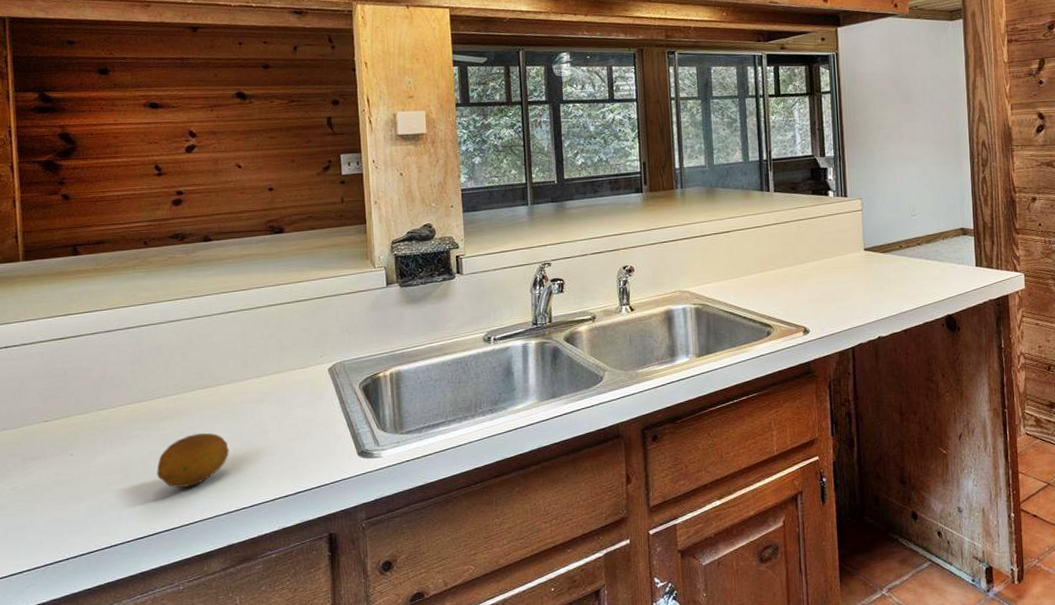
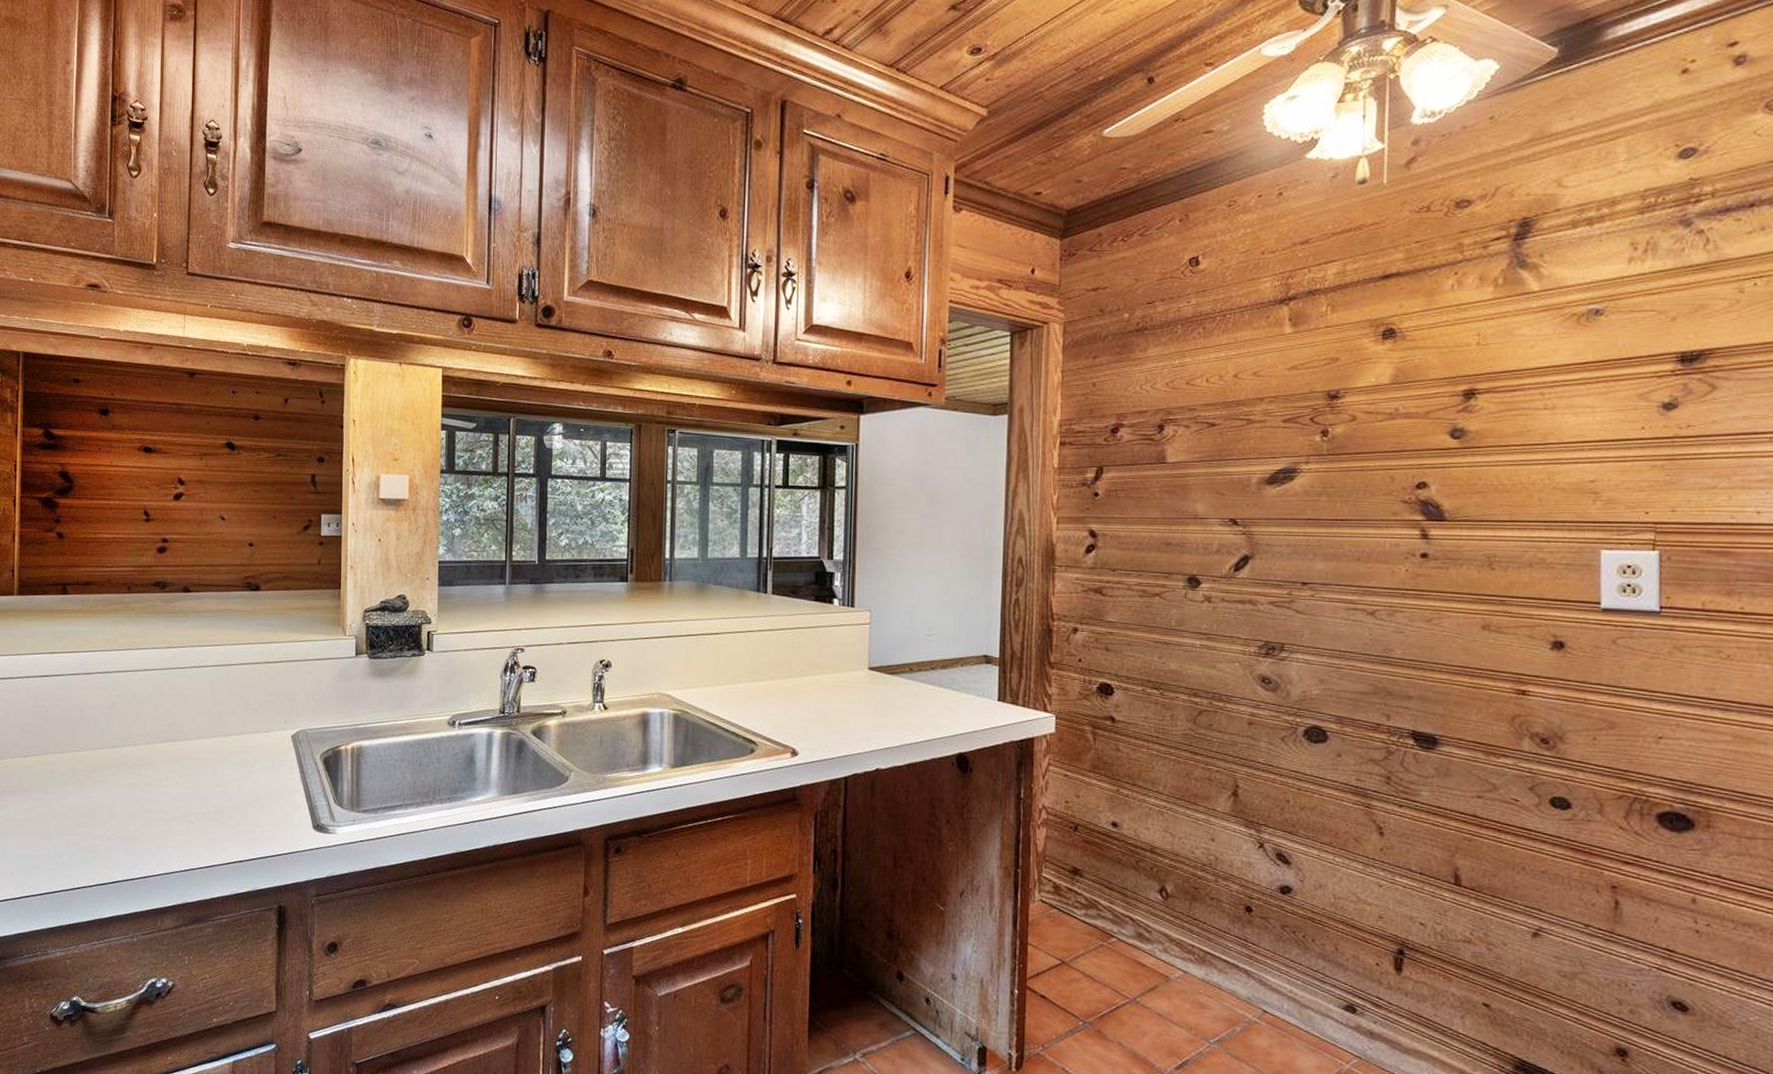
fruit: present [157,432,229,488] -> none [121,786,190,839]

